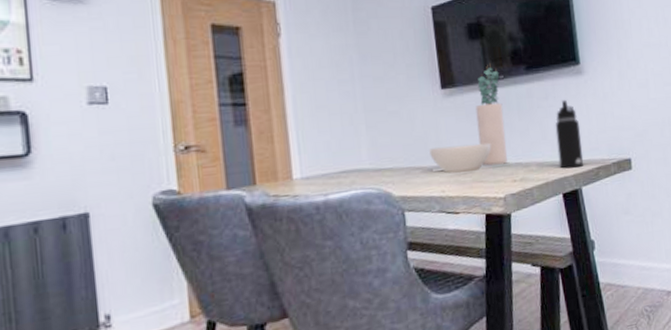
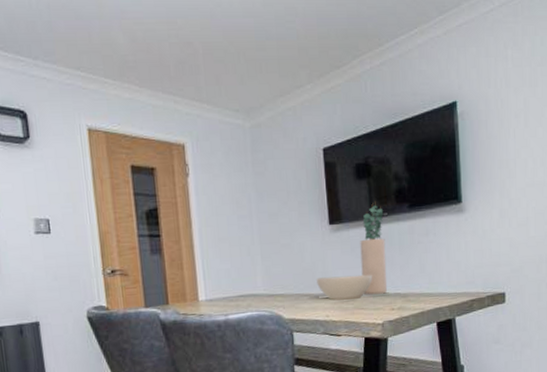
water bottle: present [555,99,584,170] -> none [433,236,459,301]

